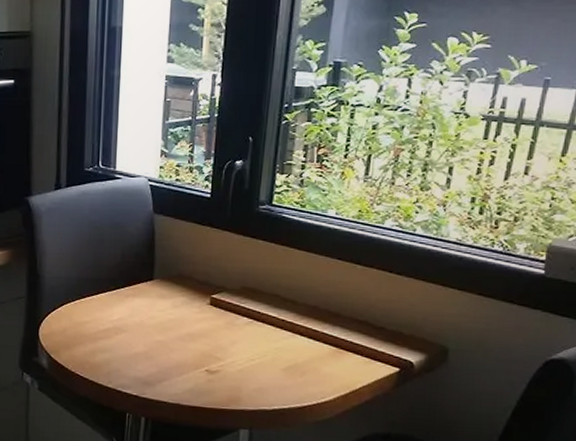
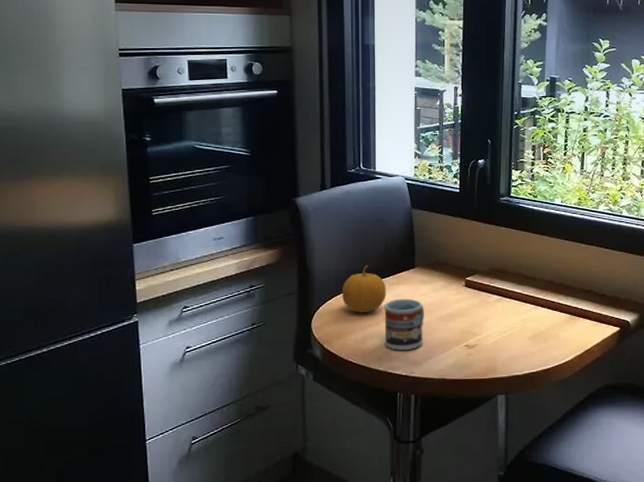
fruit: none [72,273,121,325] -> present [342,265,386,314]
cup: none [115,312,161,370] -> present [384,298,424,351]

